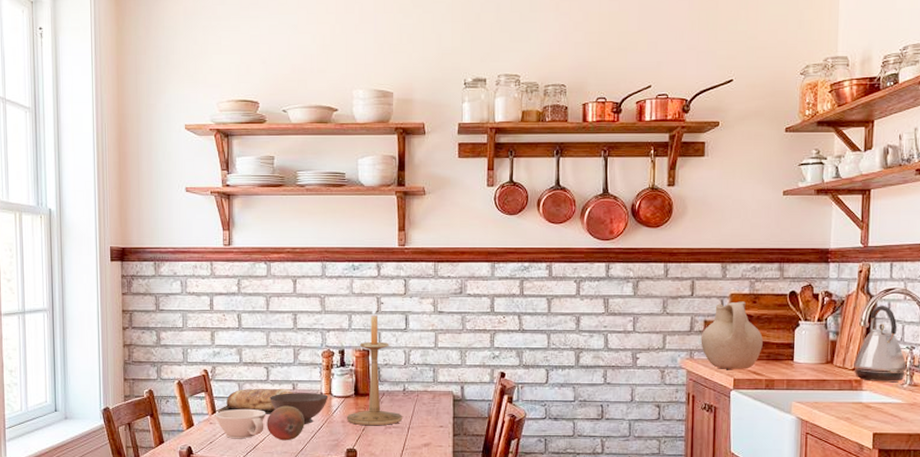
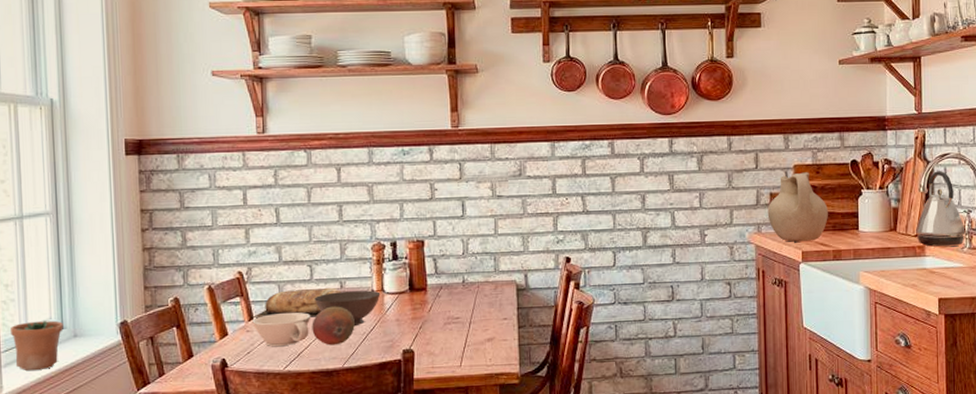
planter: none [13,403,56,445] -> present [10,320,63,371]
candlestick: present [346,301,403,426] -> none [401,188,463,323]

